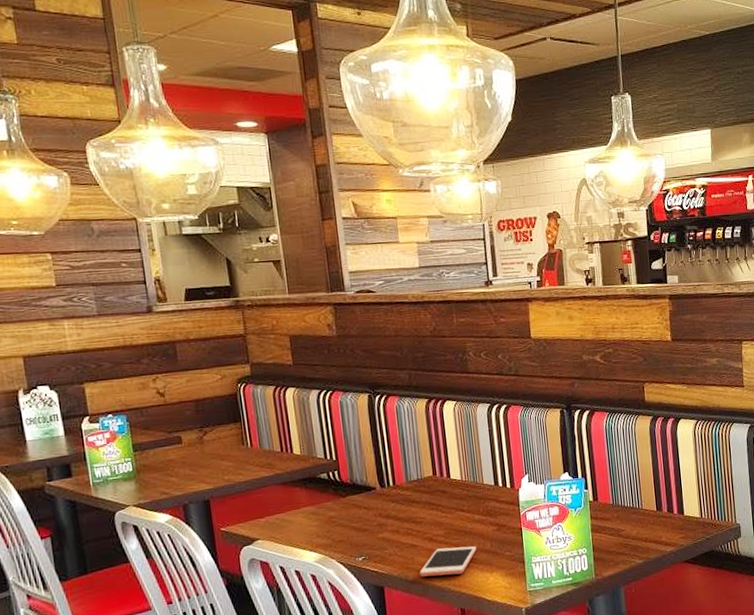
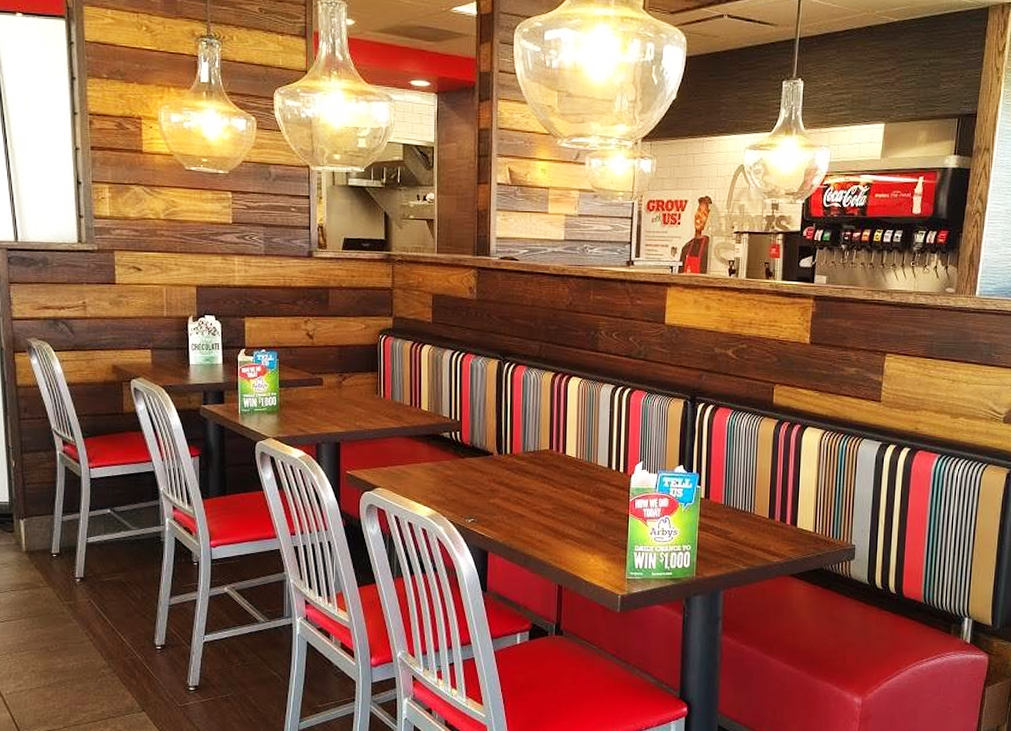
cell phone: present [419,546,477,577] -> none [523,522,582,551]

